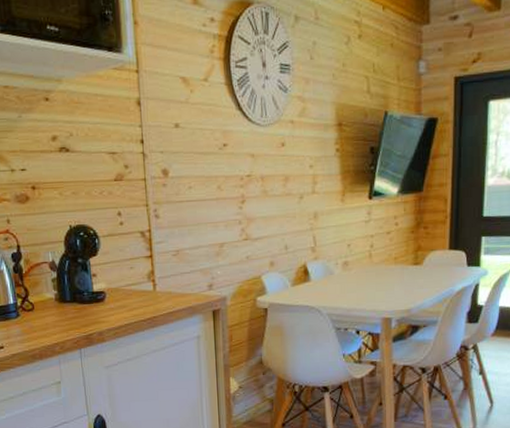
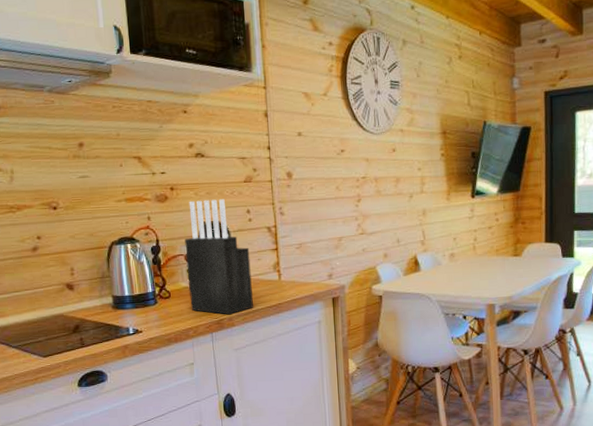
knife block: none [48,199,126,329] -> present [184,199,253,315]

